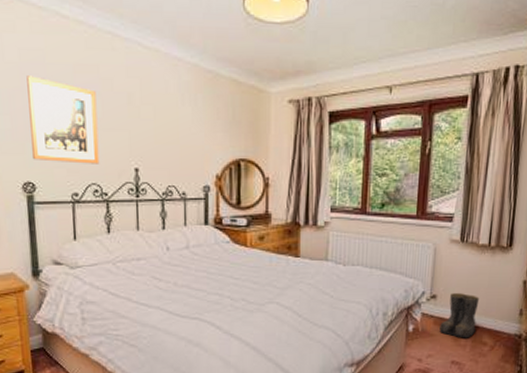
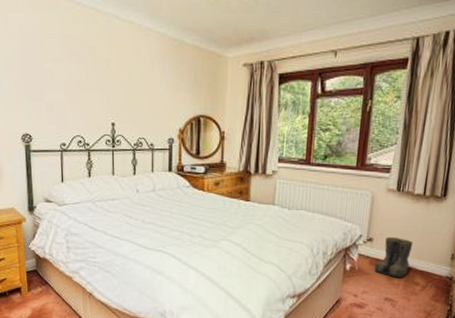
wall art: present [27,76,100,164] -> none [26,46,83,119]

